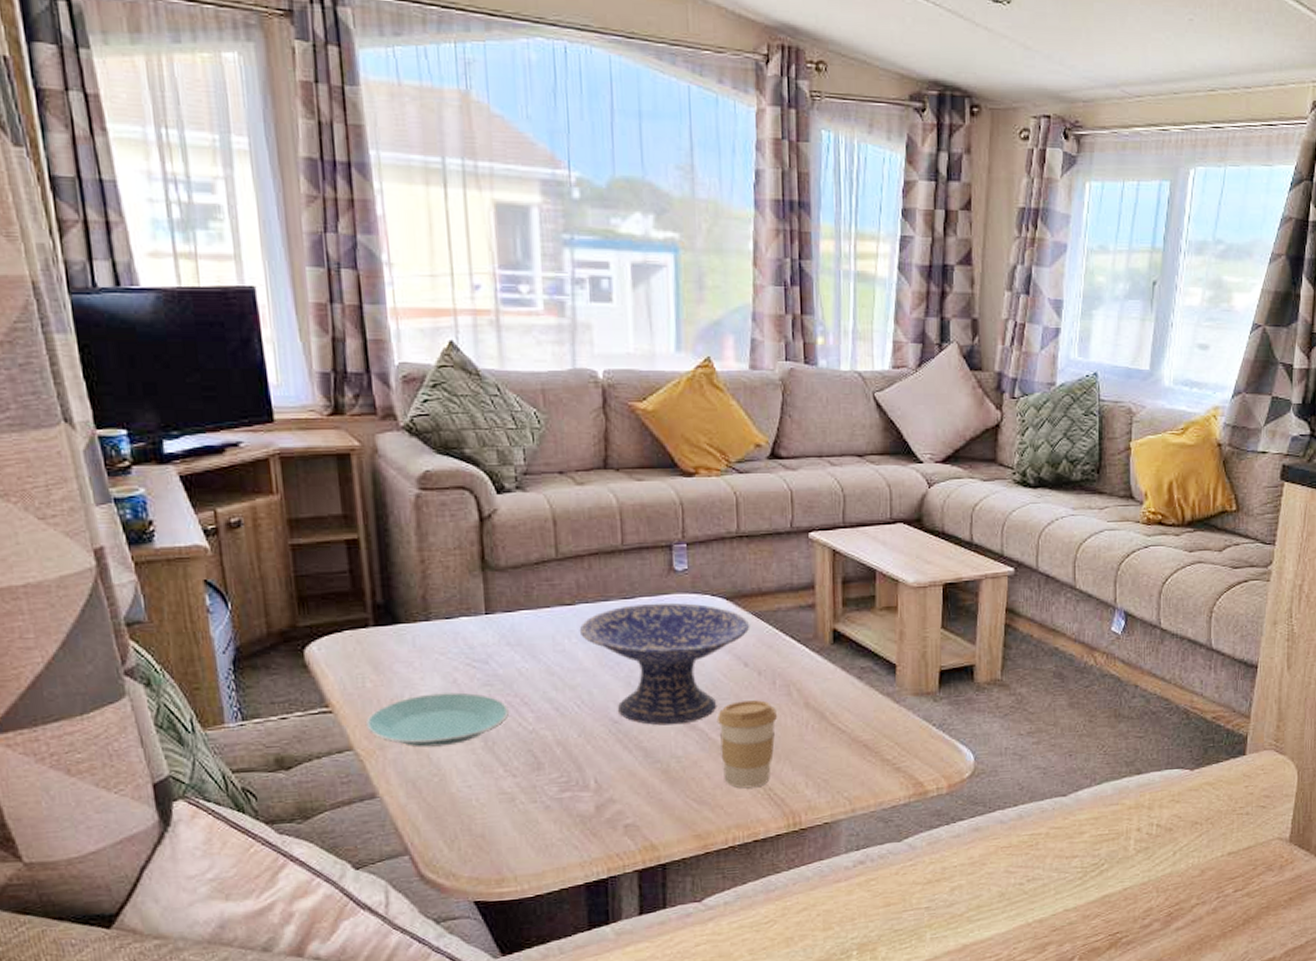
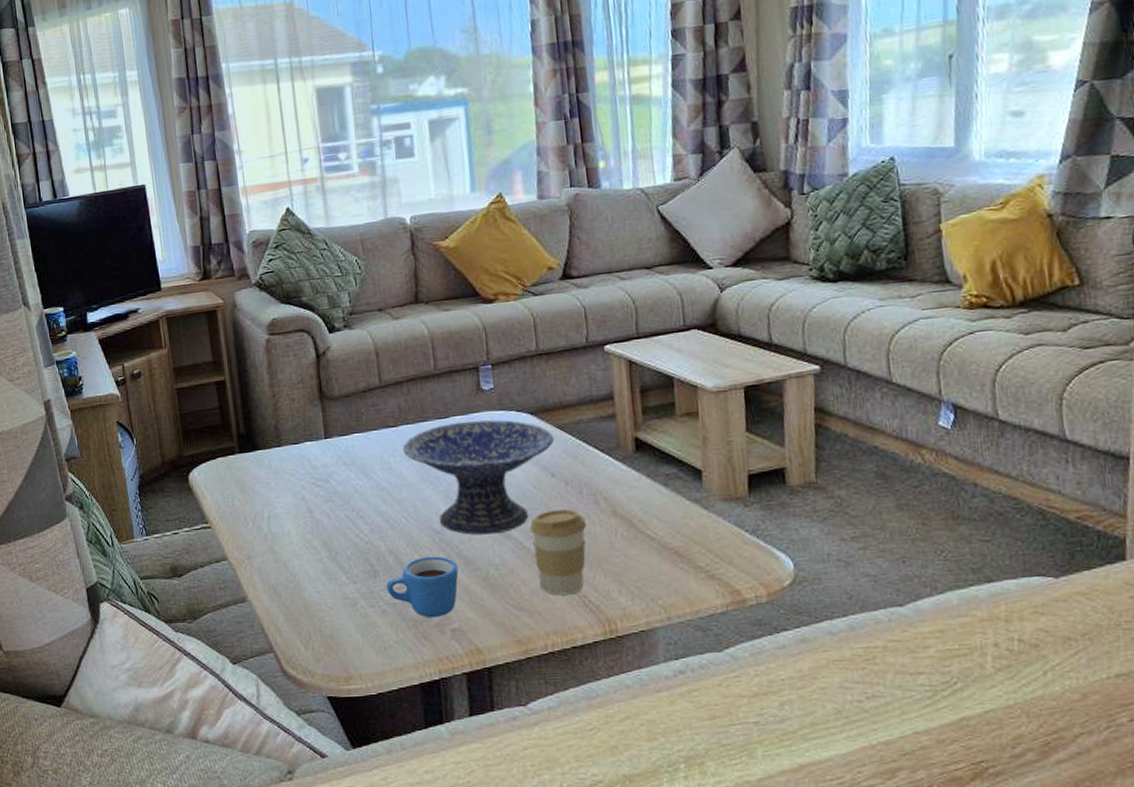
plate: present [365,692,509,747] -> none [235,508,348,557]
mug: none [551,747,636,814] -> present [386,556,459,618]

